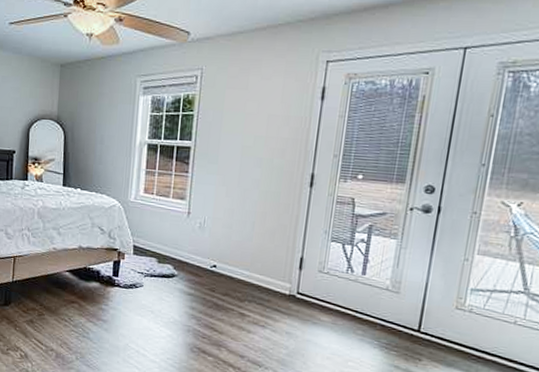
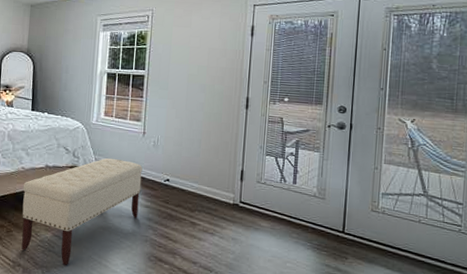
bench: none [54,240,186,352] -> present [21,158,143,265]

